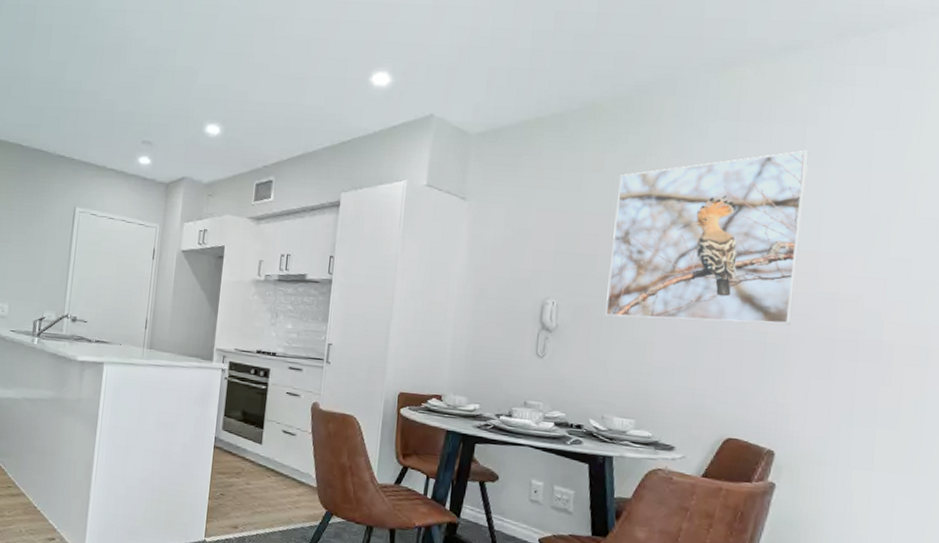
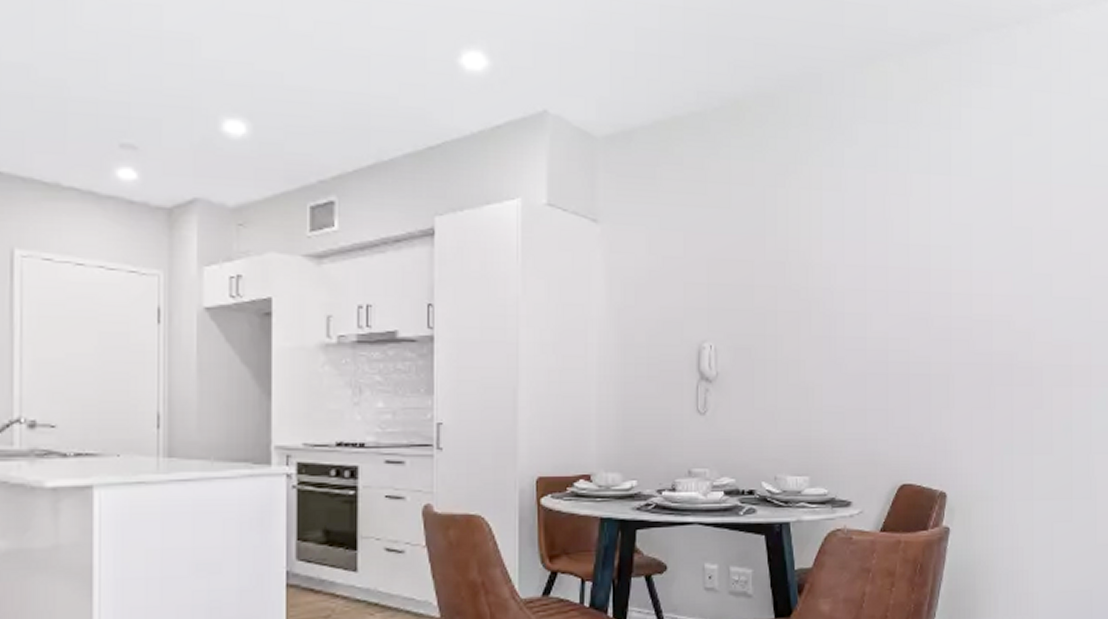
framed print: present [605,150,809,325] -> none [769,157,955,358]

